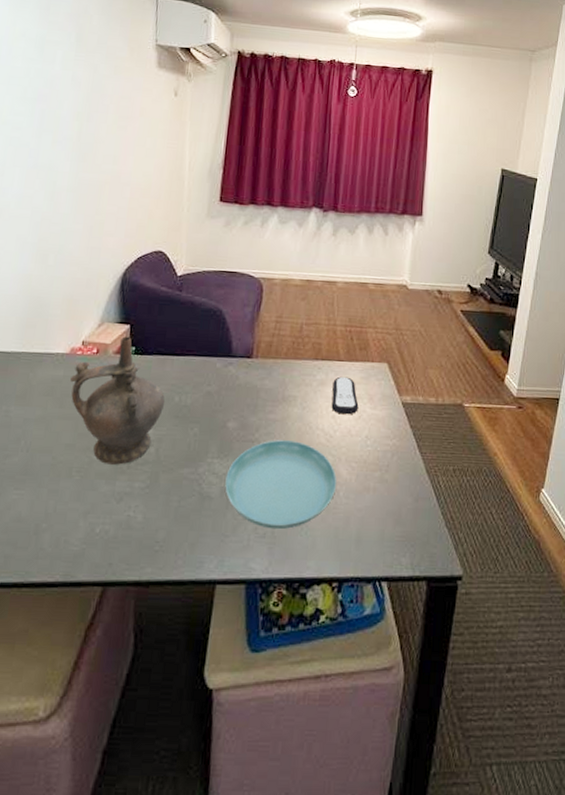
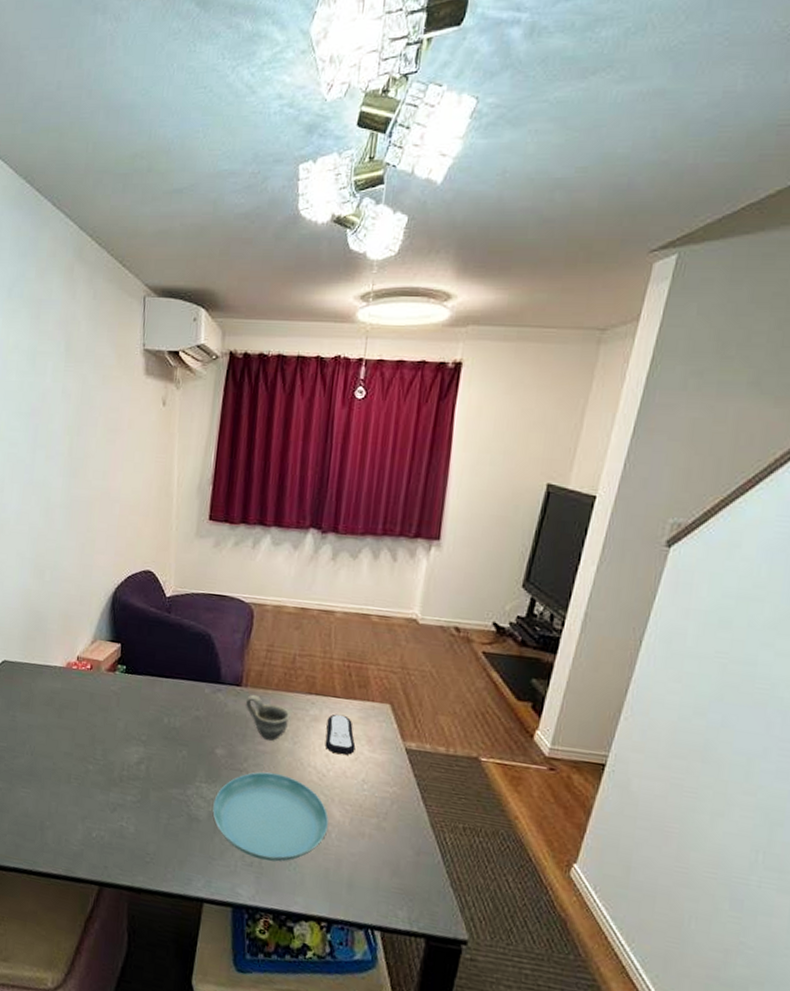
ceremonial vessel: present [69,336,165,465] -> none [66,655,154,778]
cup: none [256,364,299,408] -> present [245,694,290,741]

